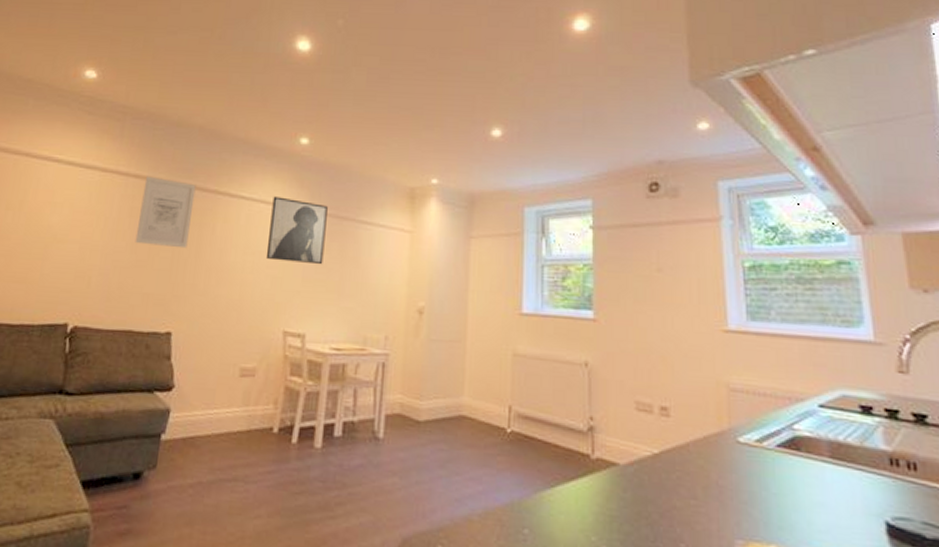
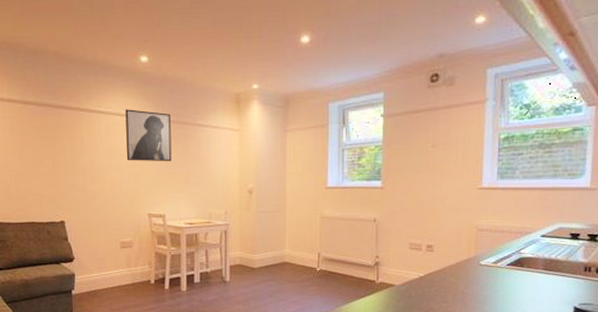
wall art: present [135,176,196,249] -> none [17,100,63,157]

